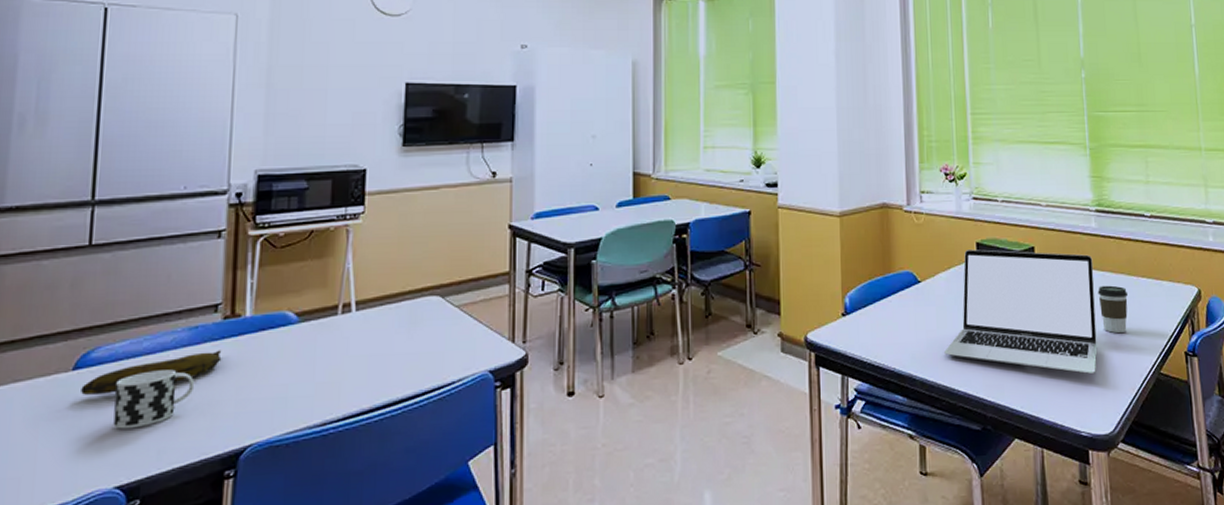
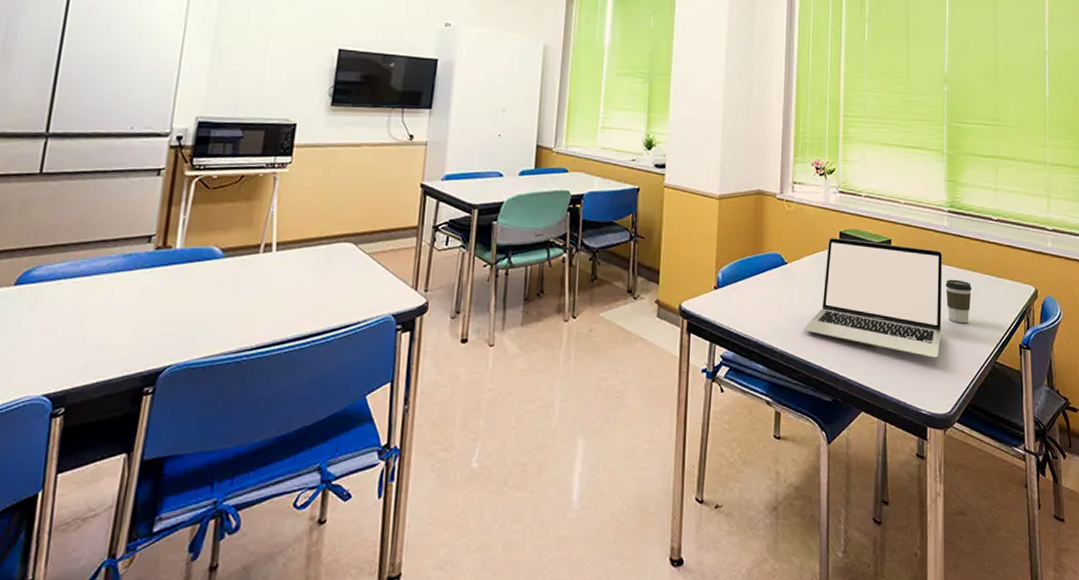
banana: present [81,350,222,396] -> none [20,277,152,310]
cup: present [113,369,195,429] -> none [47,291,125,343]

